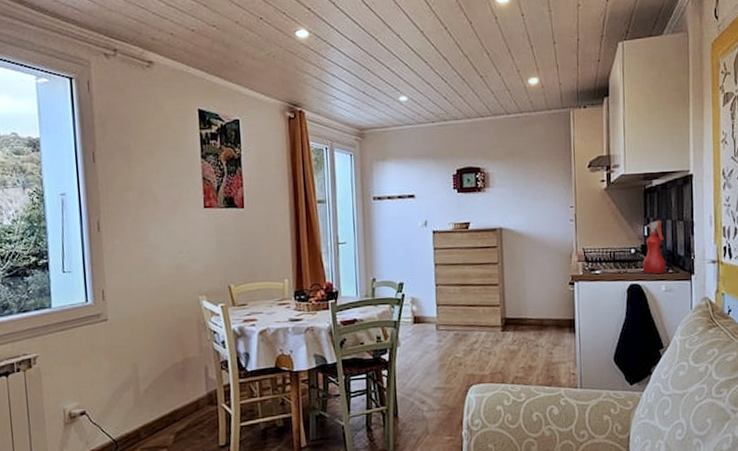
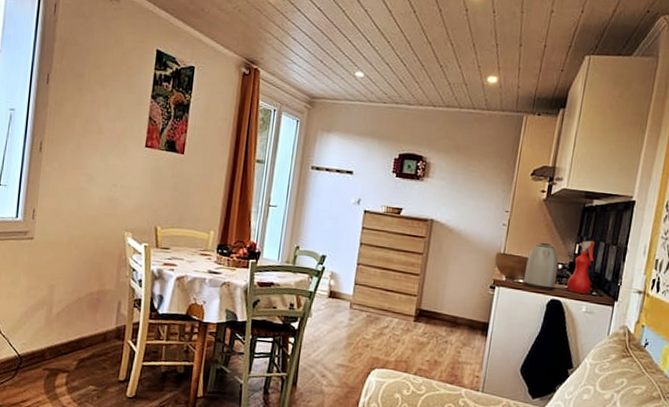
bowl: none [568,247,601,273] -> present [494,252,529,280]
kettle: none [599,231,632,278] -> present [522,243,559,292]

